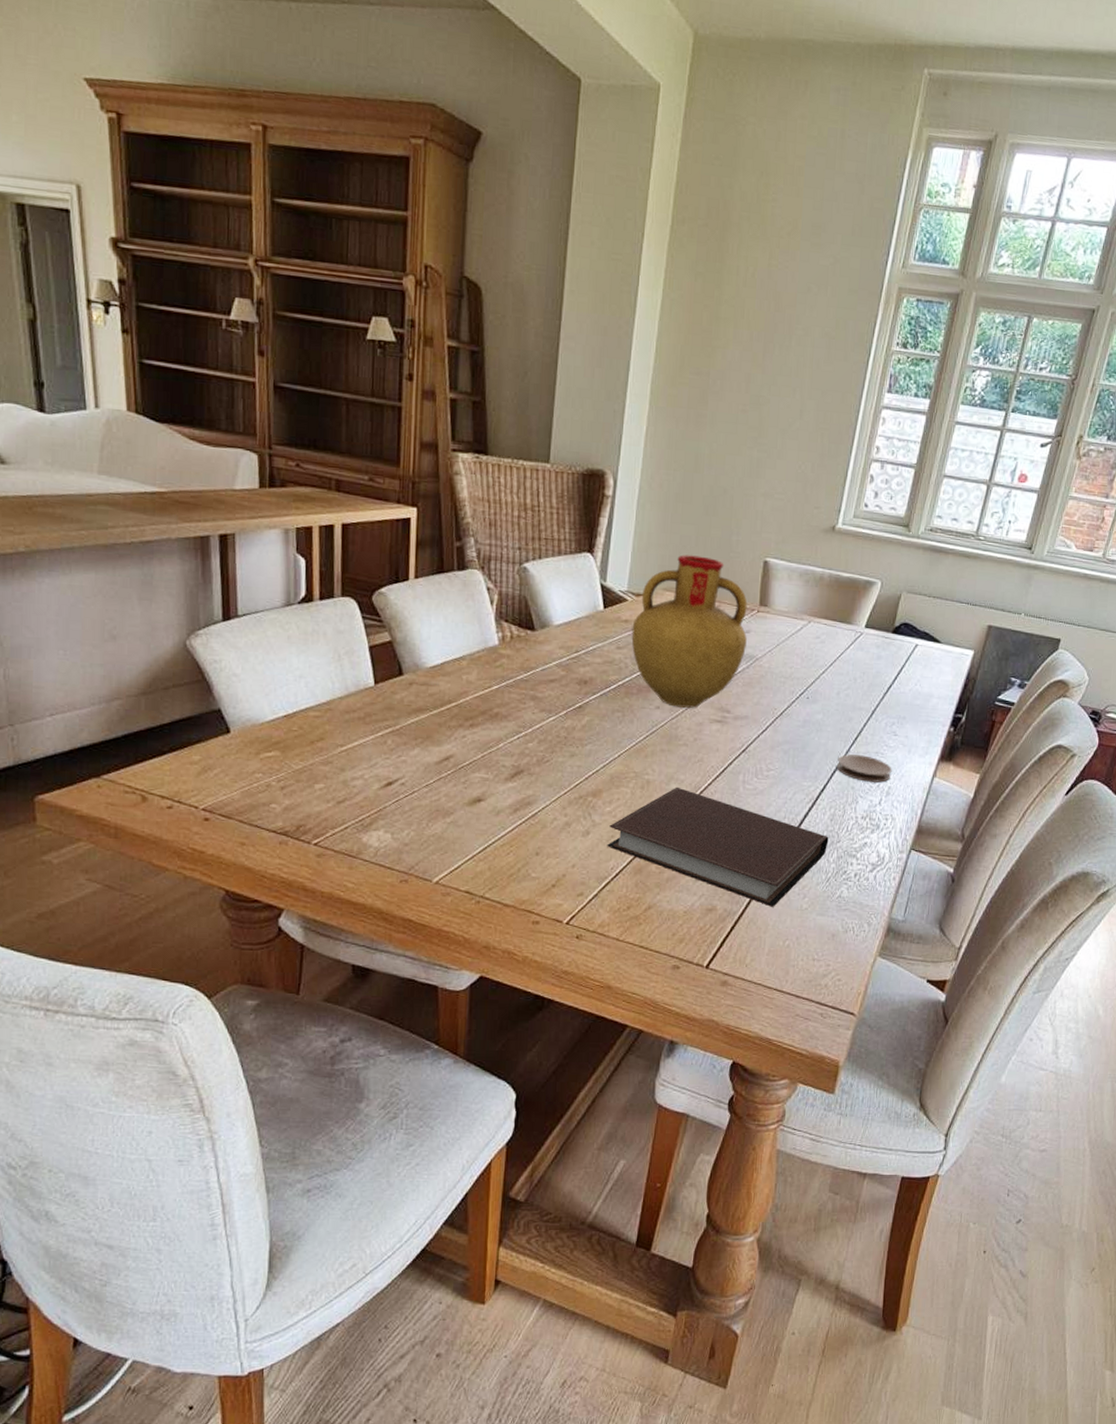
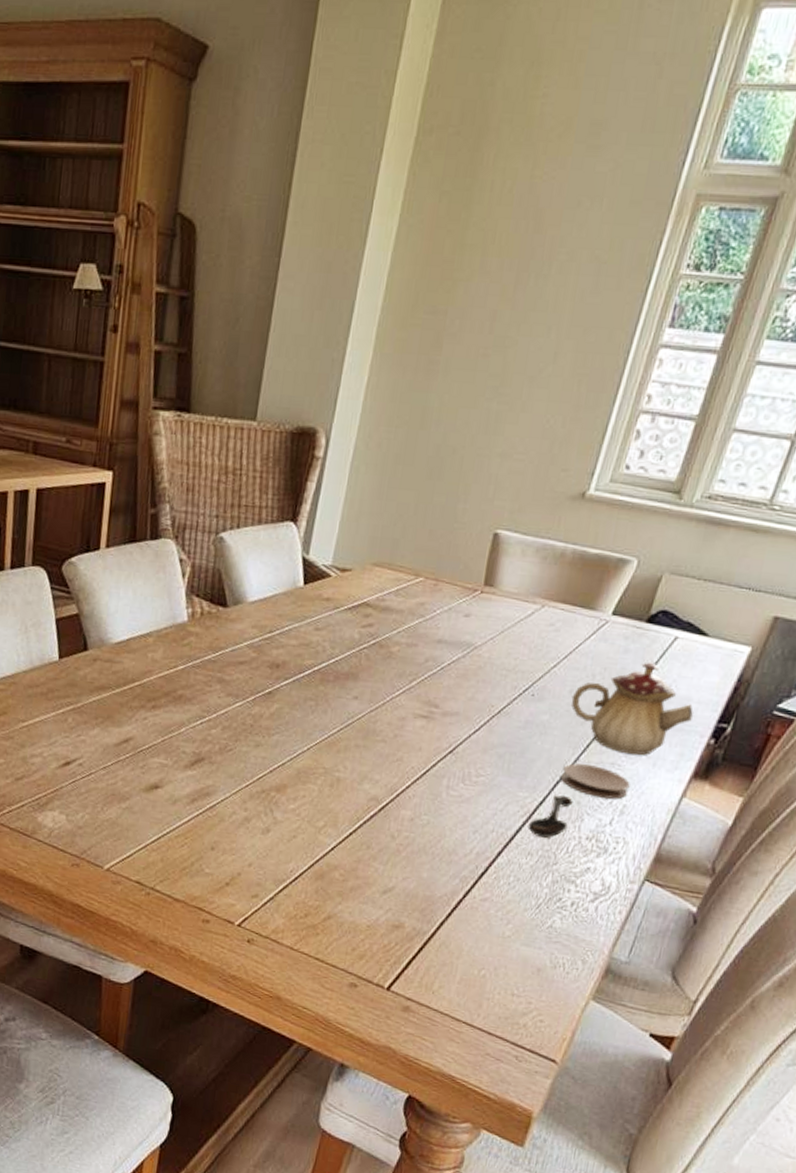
notebook: present [607,786,829,907] -> none [288,787,544,931]
vase: present [631,555,748,708] -> none [332,525,470,700]
spoon: none [813,782,848,821] -> present [528,795,573,839]
teapot: none [839,666,935,745] -> present [571,662,693,756]

